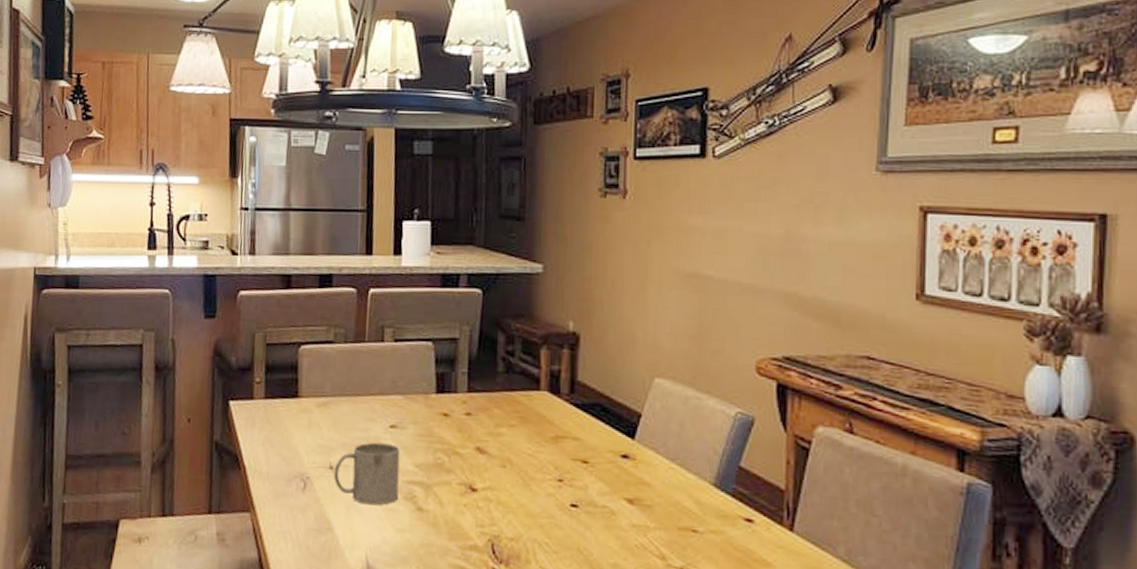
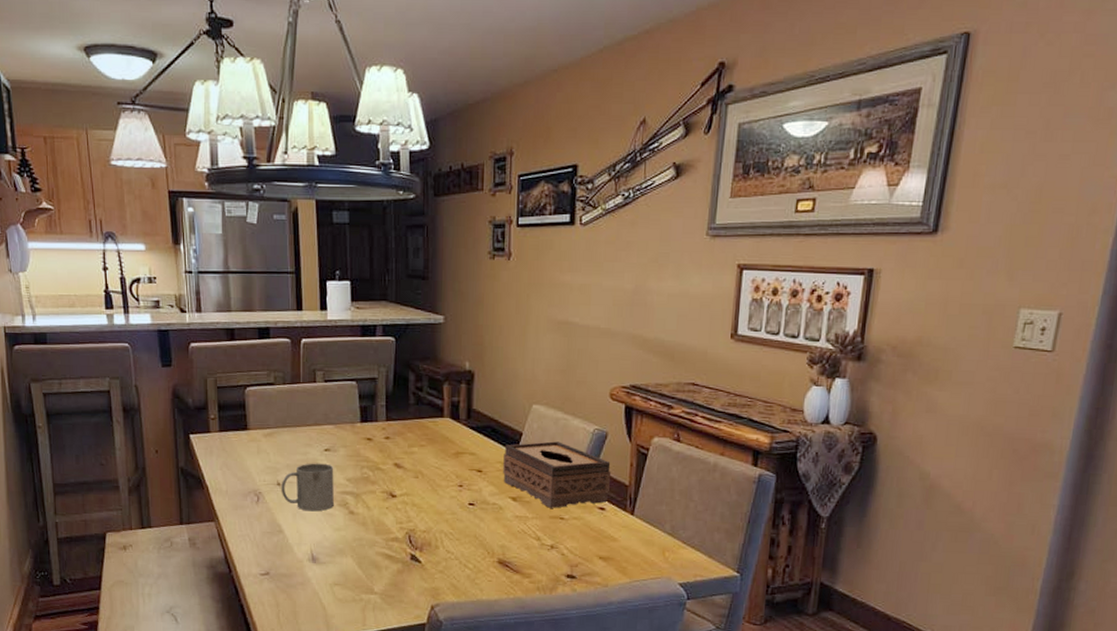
tissue box: none [616,426,761,517] -> present [503,441,612,508]

